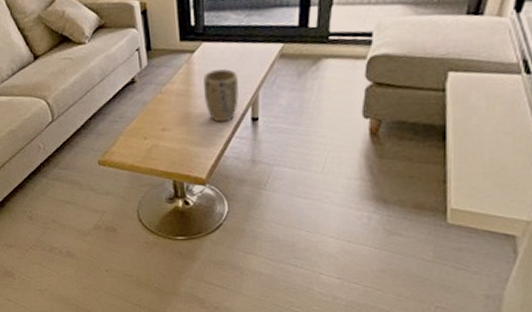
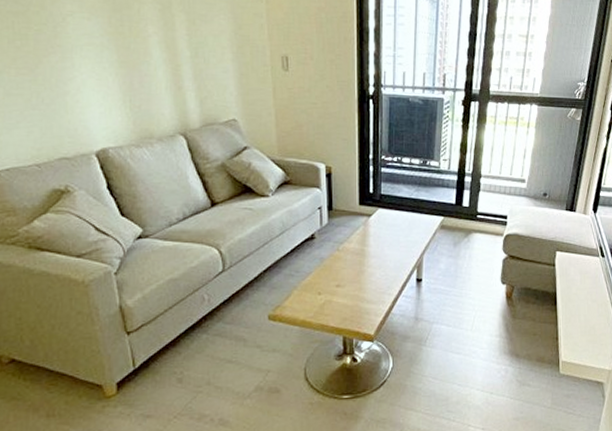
plant pot: present [203,69,239,123] -> none [378,234,406,282]

